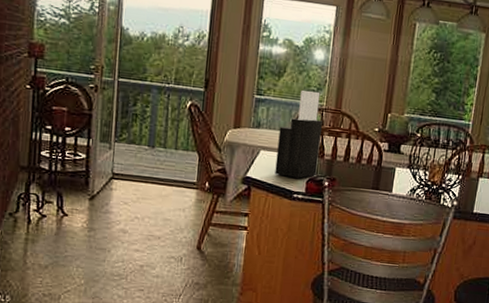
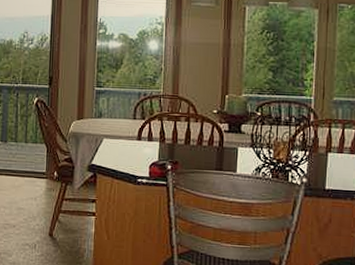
knife block: present [275,89,323,178] -> none [118,79,162,163]

